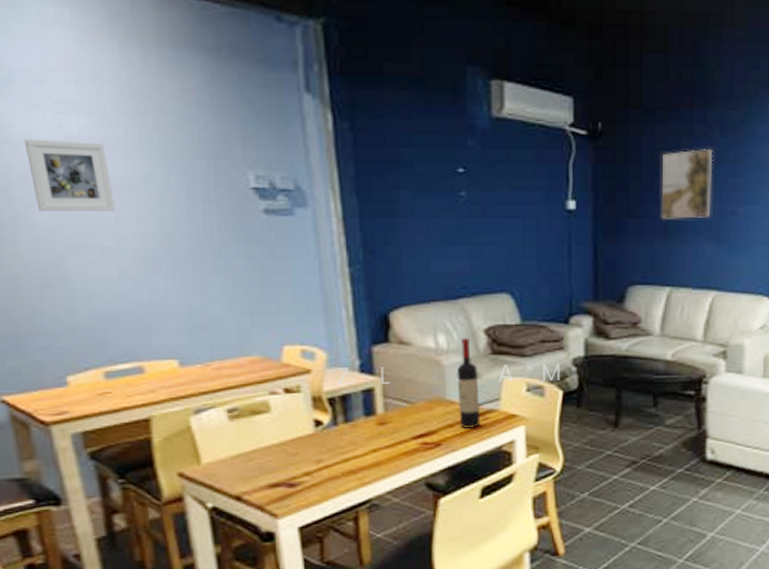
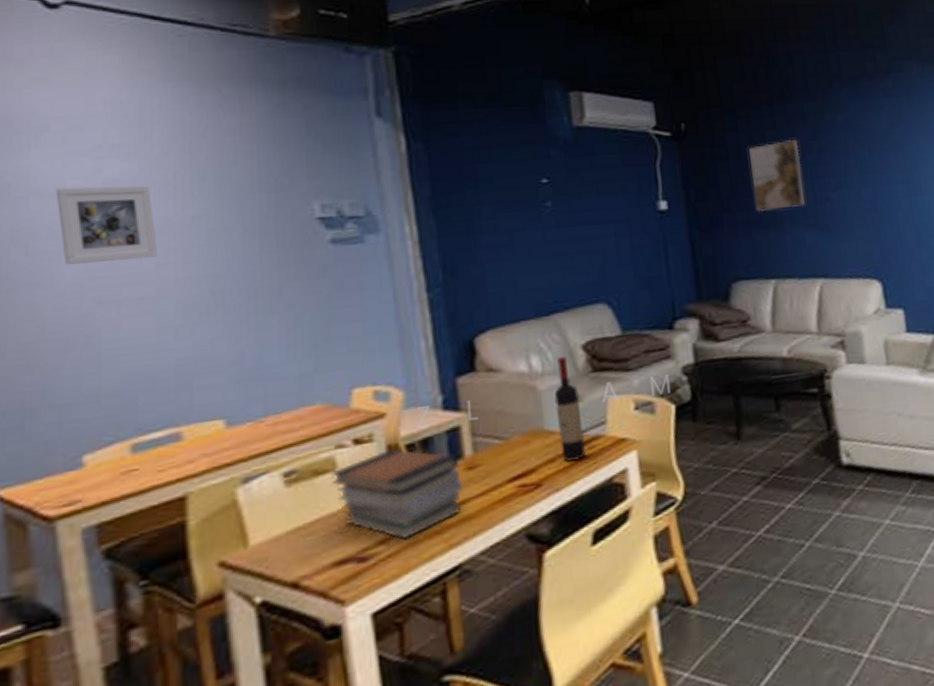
book stack: none [265,400,375,475] -> present [330,449,463,540]

